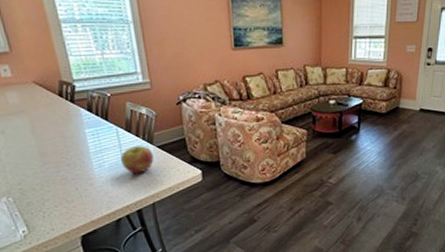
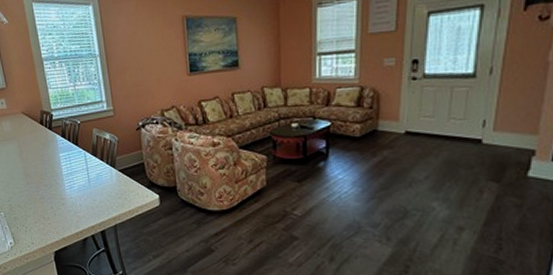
apple: present [121,146,154,174] -> none [88,169,116,196]

